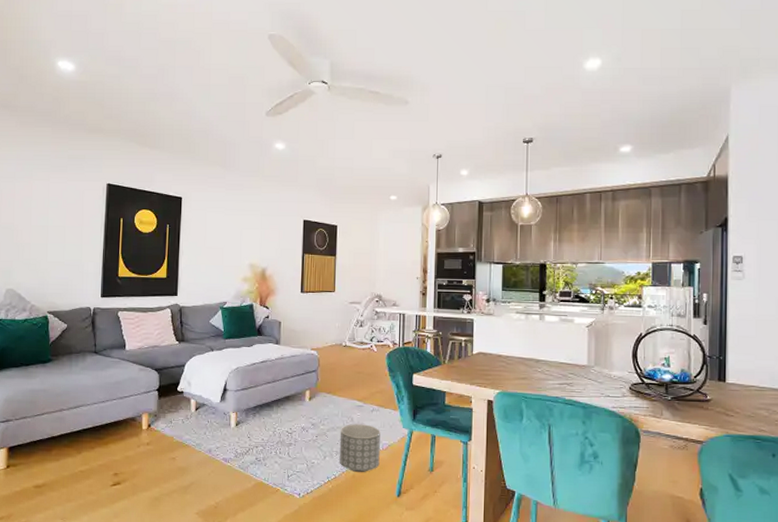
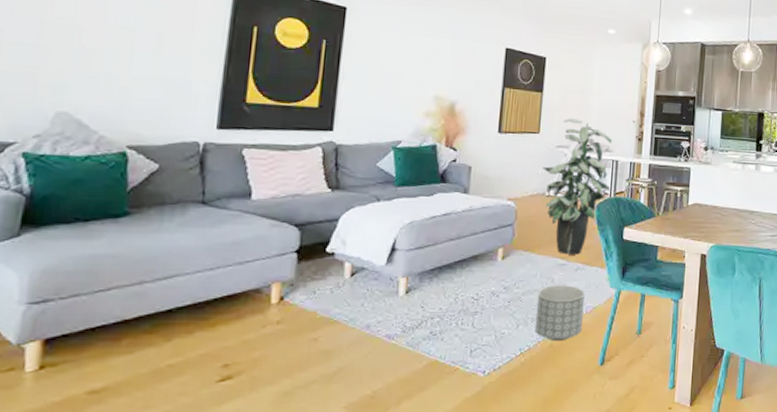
indoor plant: none [339,278,399,398] -> present [543,118,613,255]

